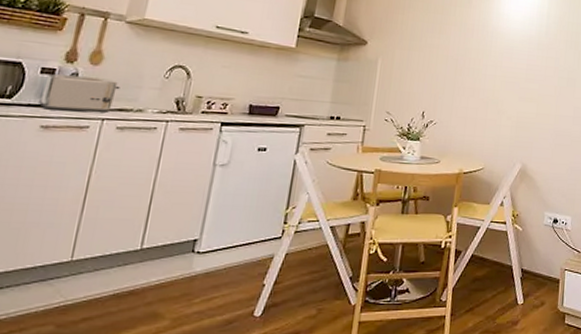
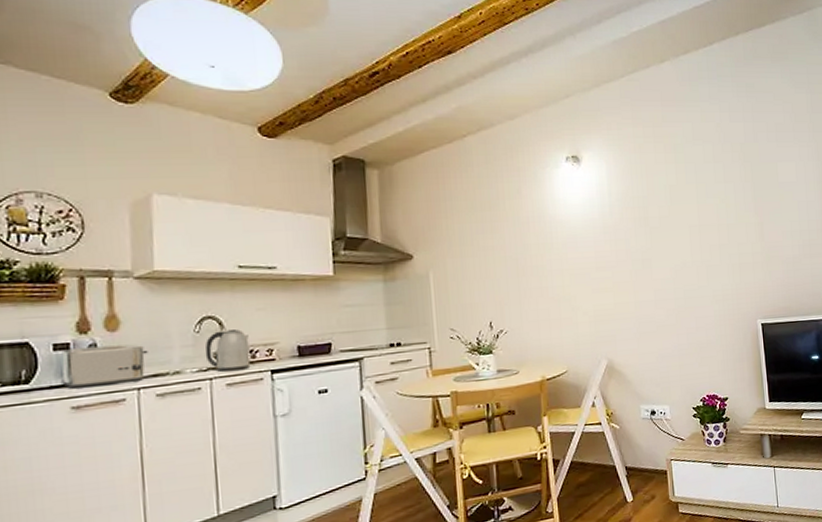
kettle: none [168,80,210,119] -> present [204,329,251,373]

